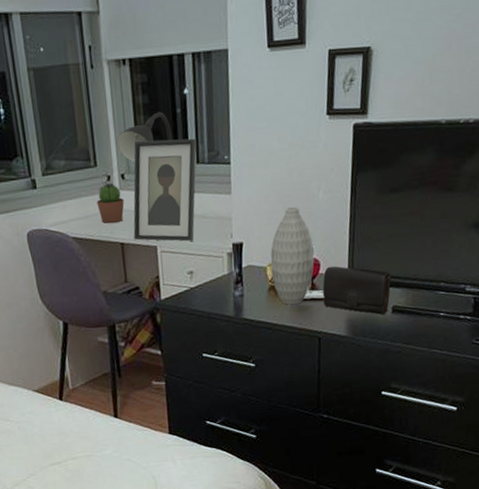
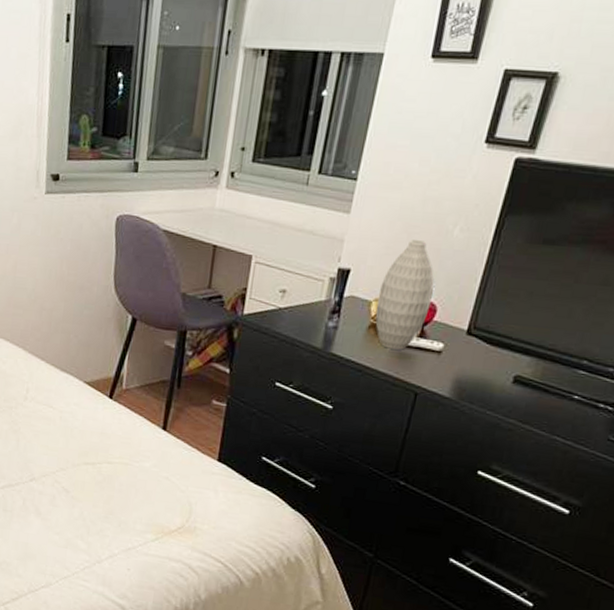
potted cactus: present [96,182,124,224] -> none [197,178,228,223]
desk lamp: present [116,111,172,163] -> none [234,111,299,162]
picture frame: present [133,138,197,242] -> none [229,138,324,257]
wallet: present [322,266,391,315] -> none [430,314,522,384]

